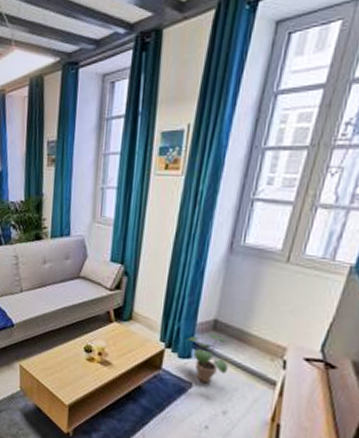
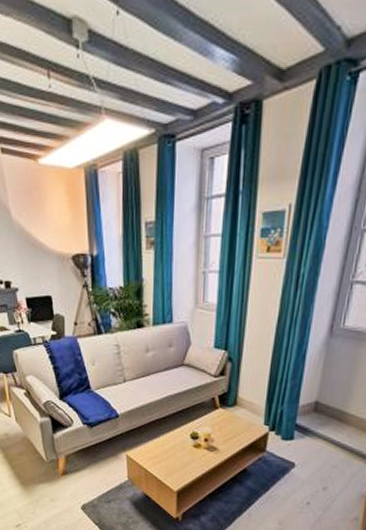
potted plant: present [187,335,229,383] -> none [290,416,329,462]

